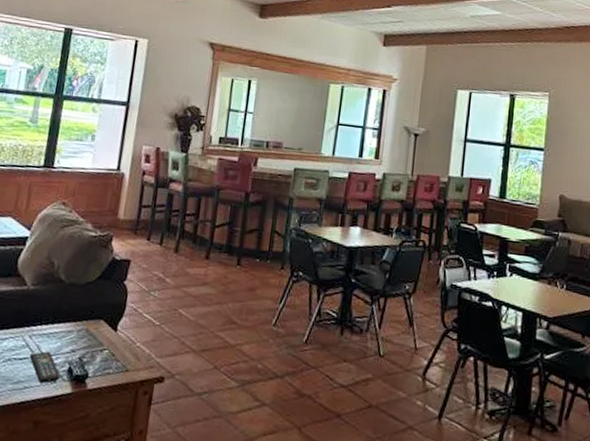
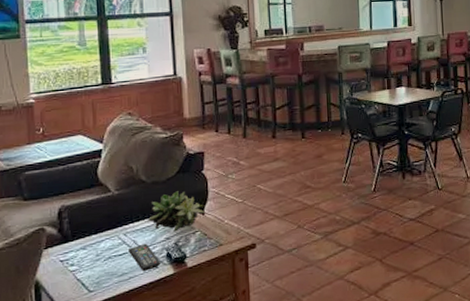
succulent plant: none [53,299,120,345] -> present [145,191,206,232]

